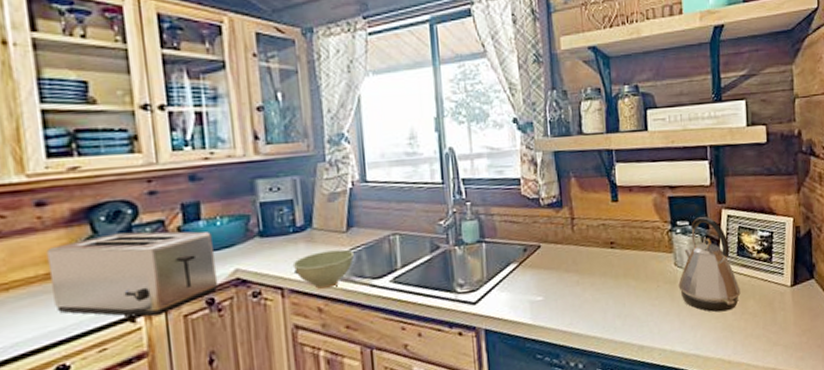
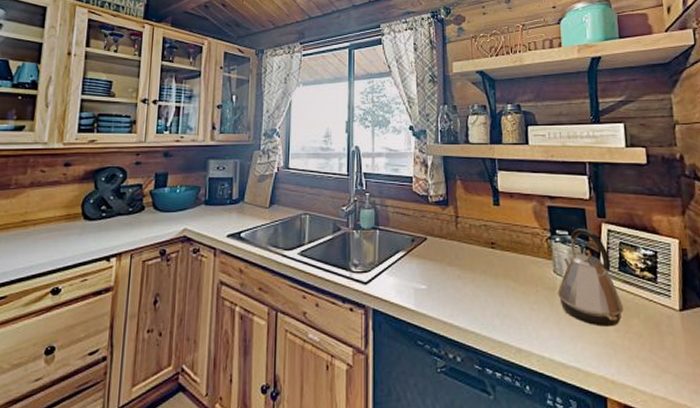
toaster: present [46,231,219,317] -> none [61,191,172,259]
bowl: present [292,249,355,290] -> none [225,222,273,254]

